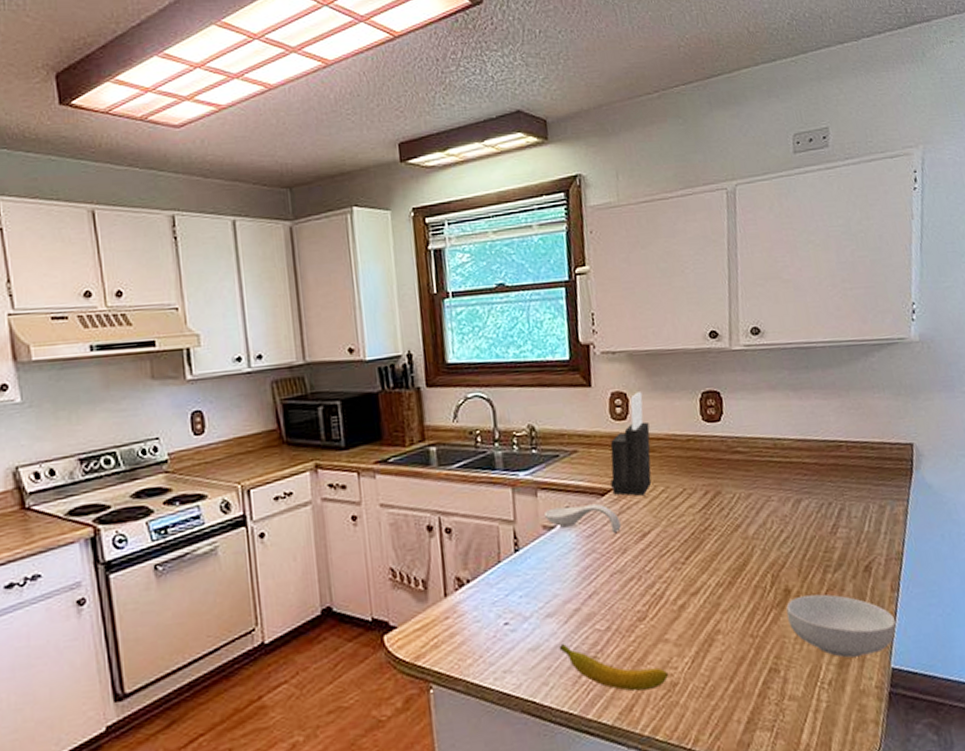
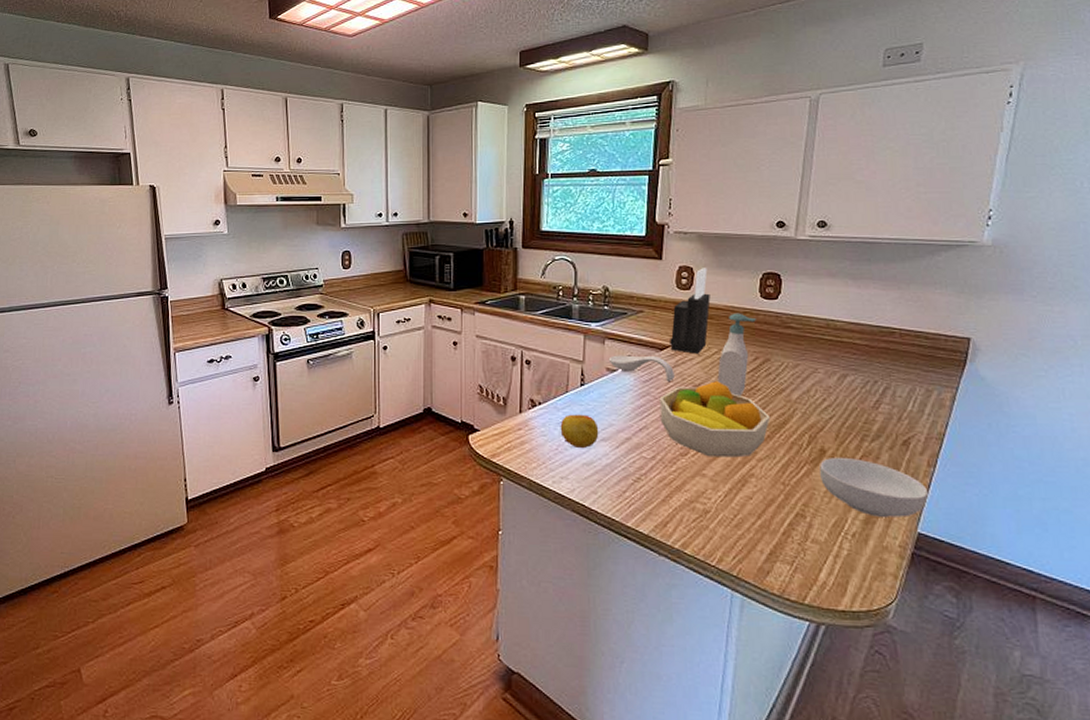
apple: none [495,587,543,632] -> present [560,414,599,449]
banana: present [559,644,669,692] -> none [609,464,703,513]
fruit bowl: none [606,525,730,618] -> present [659,381,771,458]
soap bottle: none [667,441,701,540] -> present [717,313,756,396]

